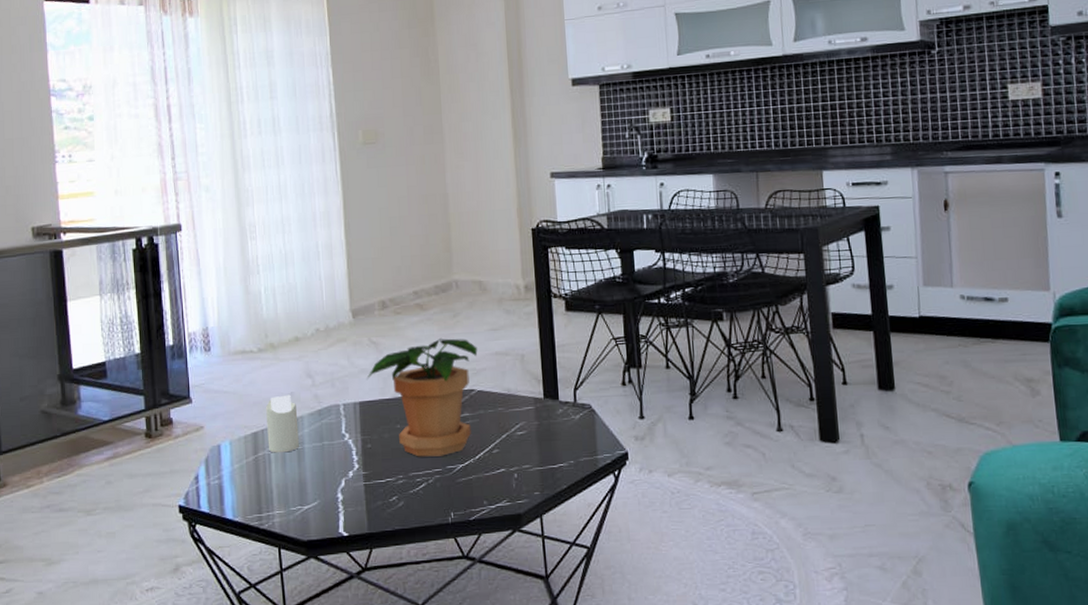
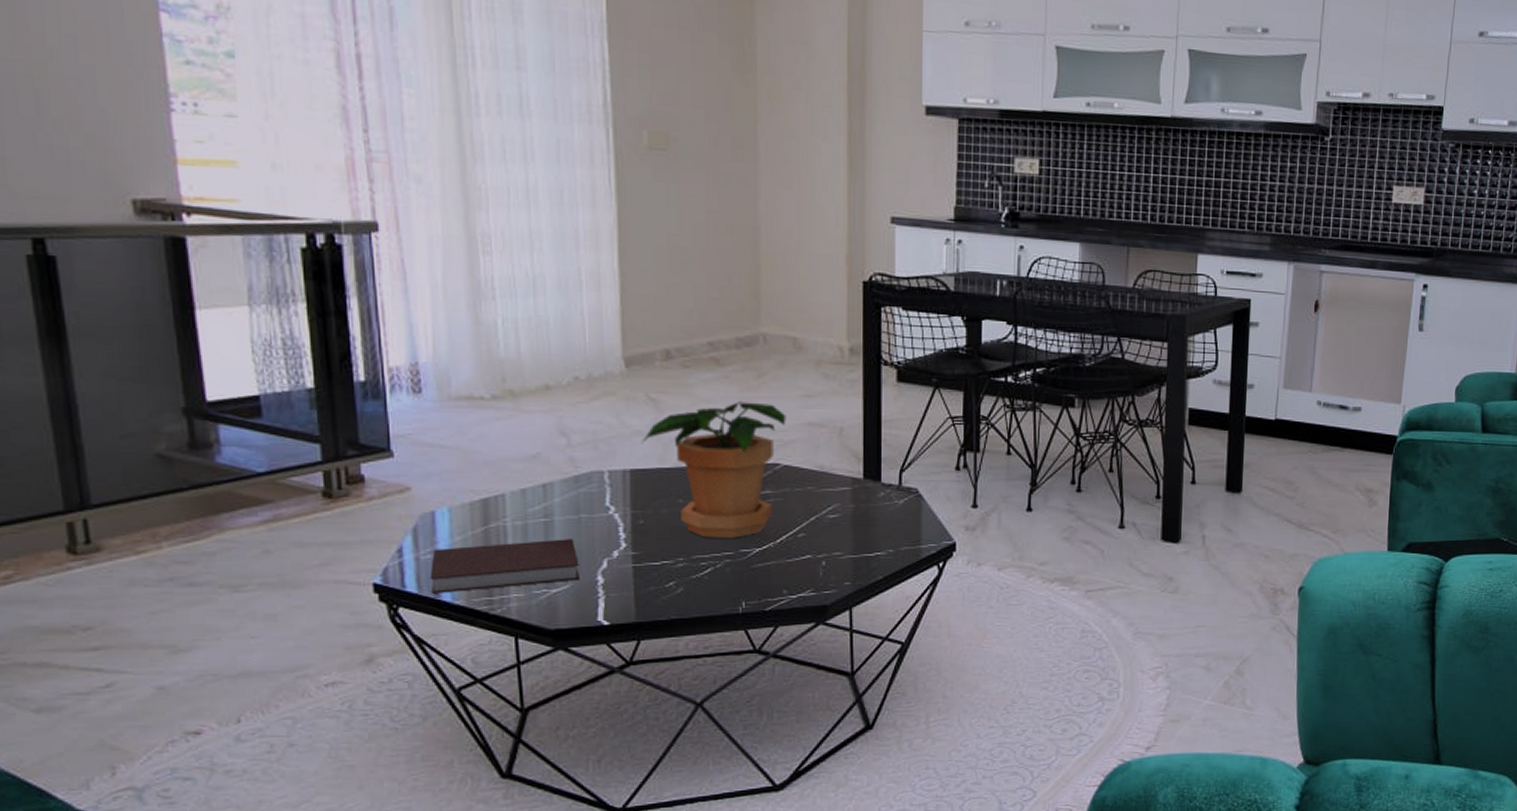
notebook: none [217,463,325,512] -> present [430,539,580,593]
candle: present [266,394,299,453] -> none [502,455,547,525]

